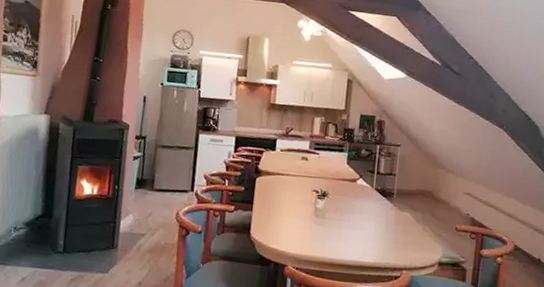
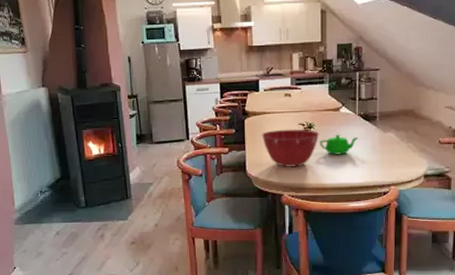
mixing bowl: none [271,193,333,237] -> present [261,129,320,167]
teapot: none [332,206,373,230] -> present [320,134,359,155]

